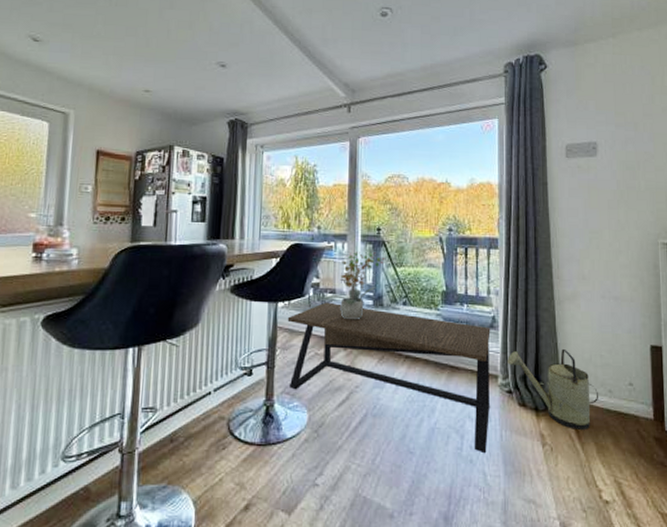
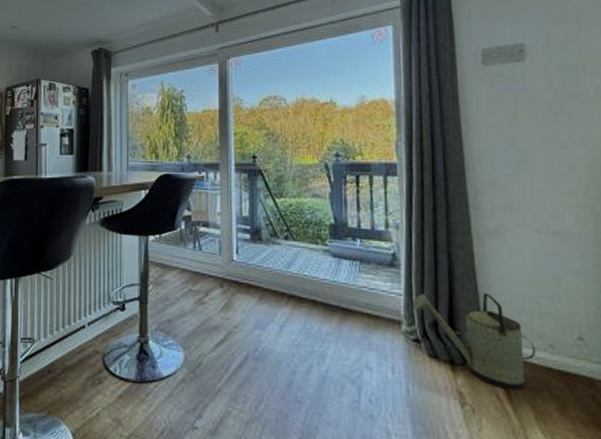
bench: present [287,302,491,452] -> none [159,235,392,408]
potted plant: present [324,252,385,320] -> none [197,182,262,256]

